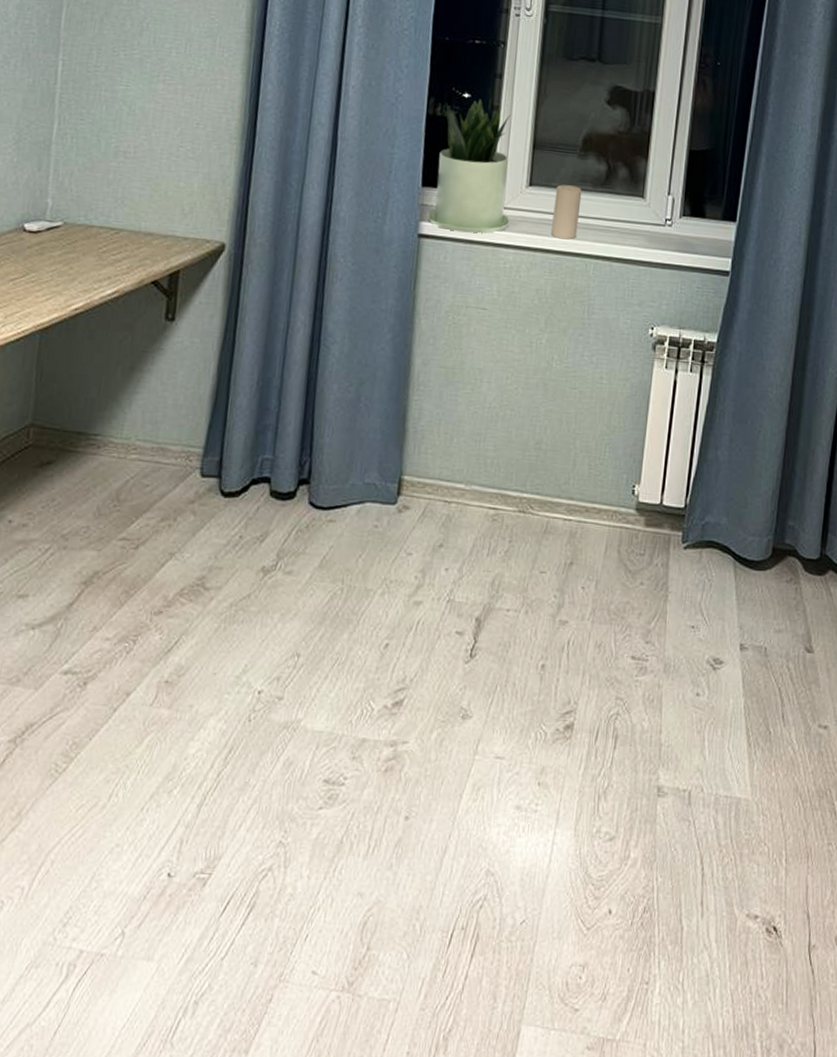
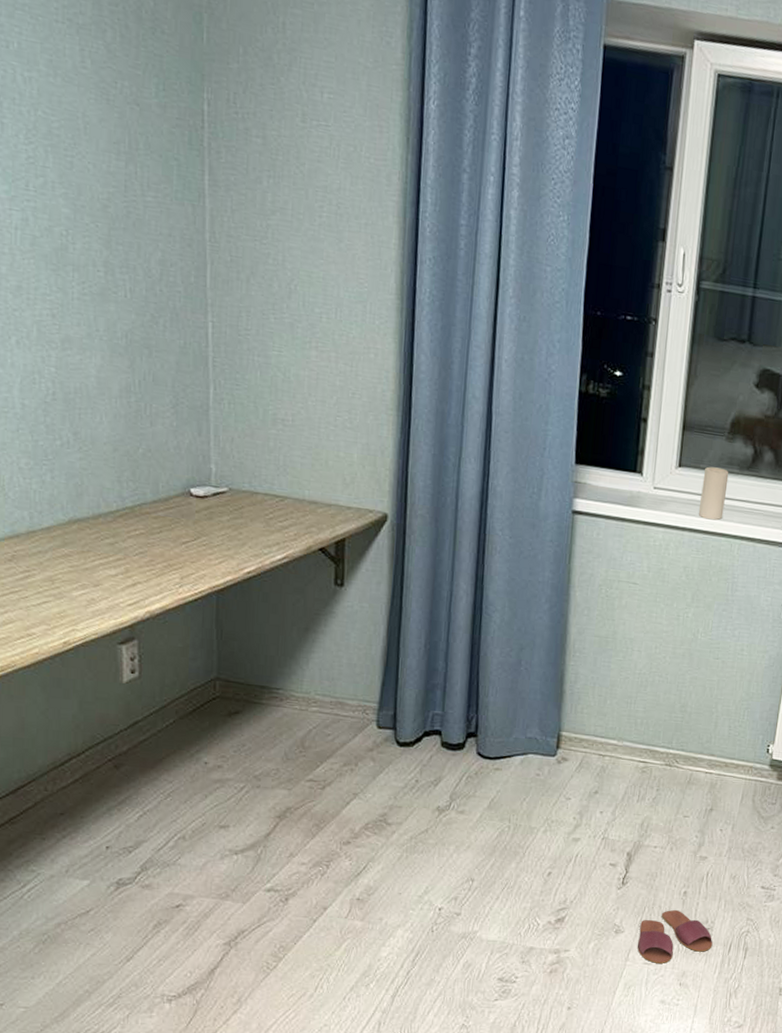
planter: present [426,98,511,234] -> none [580,377,662,512]
slippers: none [488,687,577,757] -> present [637,909,713,964]

